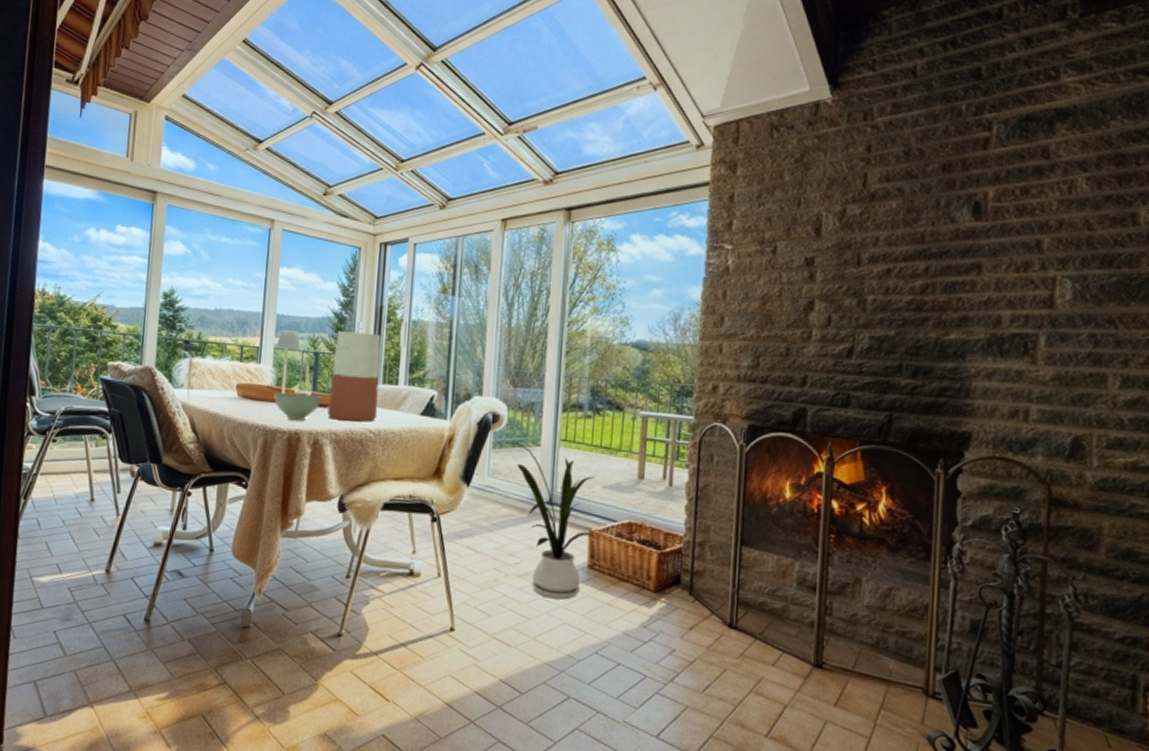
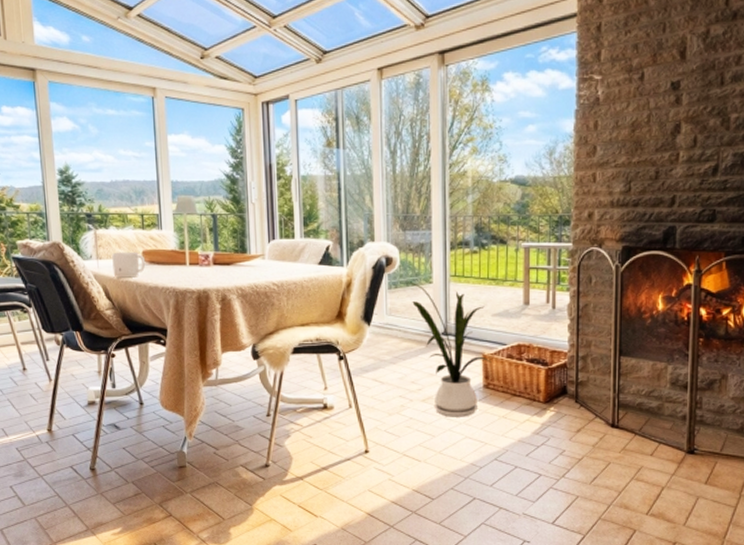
mug: none [203,383,239,412] -> present [112,251,146,278]
bowl: present [274,392,322,420] -> none [179,254,225,279]
vase: present [327,331,381,422] -> none [231,191,277,276]

